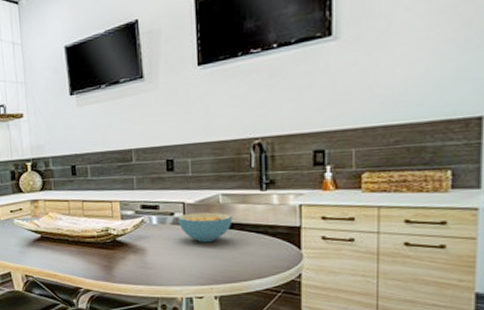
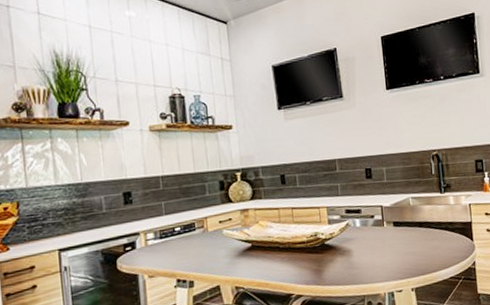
cereal bowl: present [178,212,233,243] -> none [377,213,421,241]

